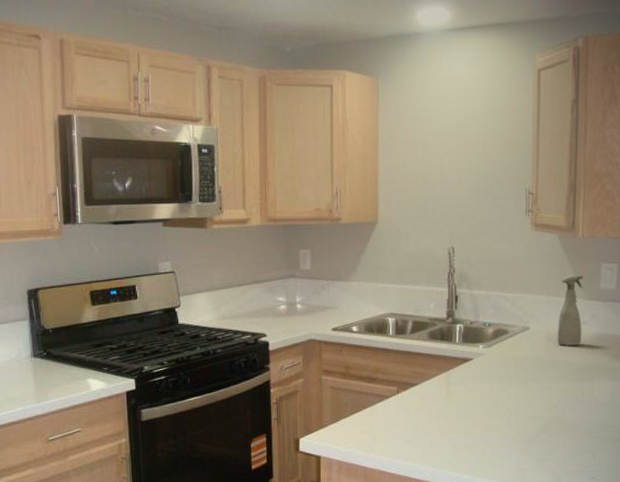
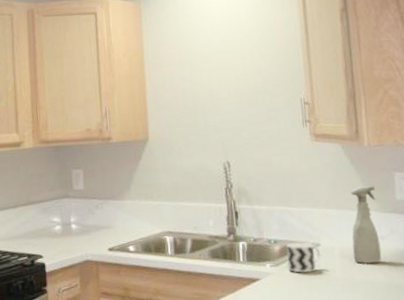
cup: none [499,326,529,354] -> present [286,242,321,273]

